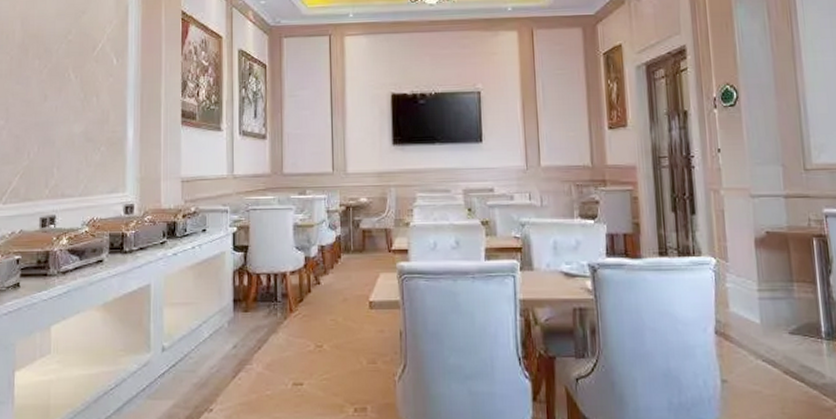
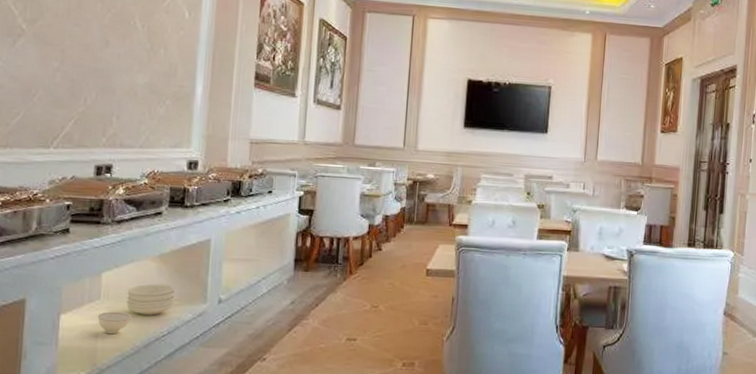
bowl: none [48,366,80,390] -> present [97,311,131,335]
bowl: none [75,334,121,368] -> present [126,284,176,316]

